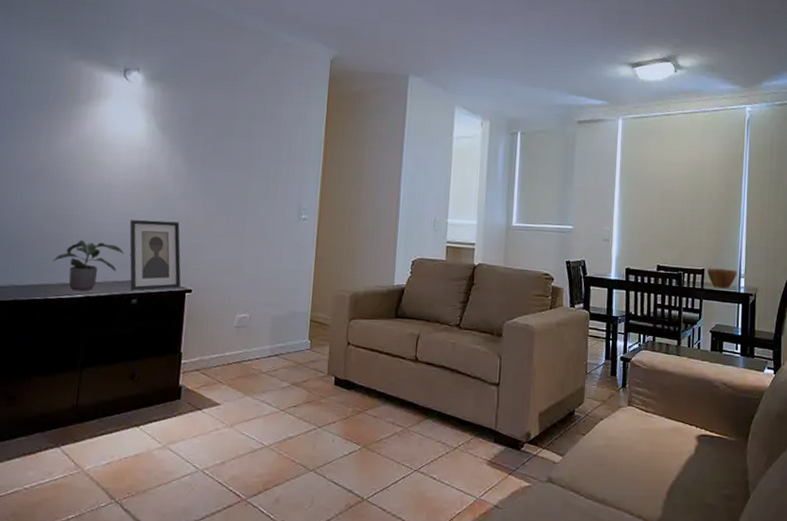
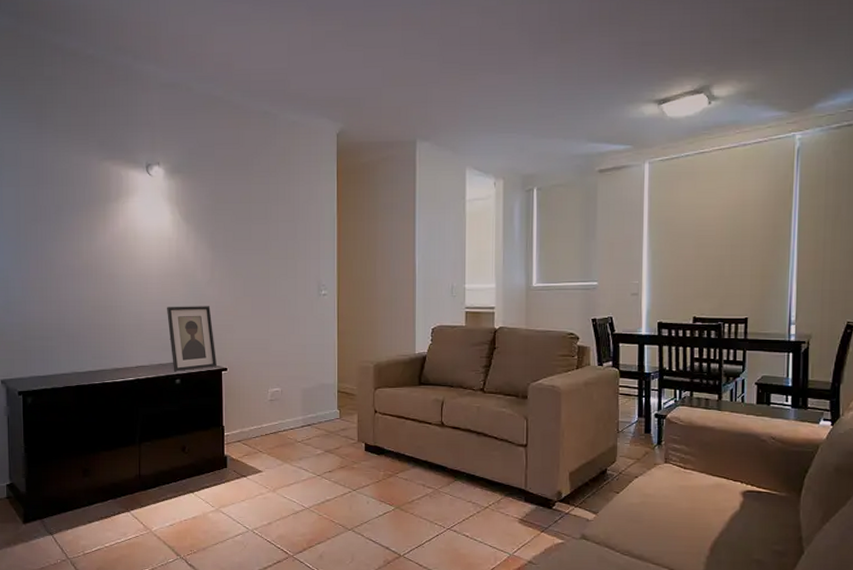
potted plant: present [52,240,125,291] -> none [105,328,165,375]
bowl: present [706,268,737,289] -> none [750,316,787,337]

